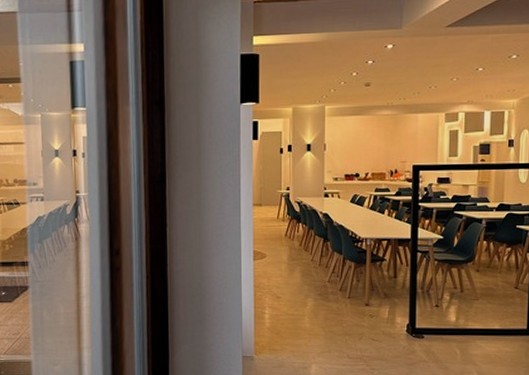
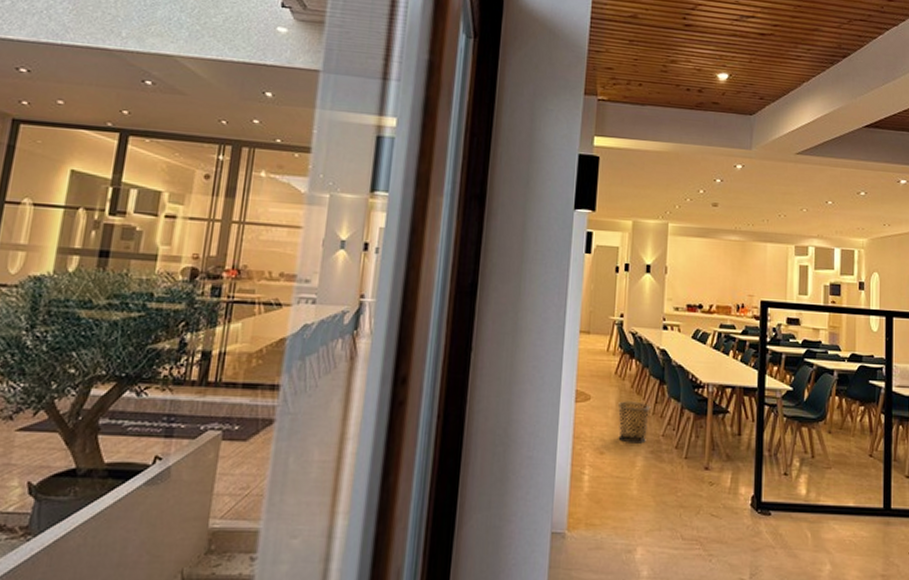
waste bin: none [290,256,317,289] -> present [618,401,651,444]

